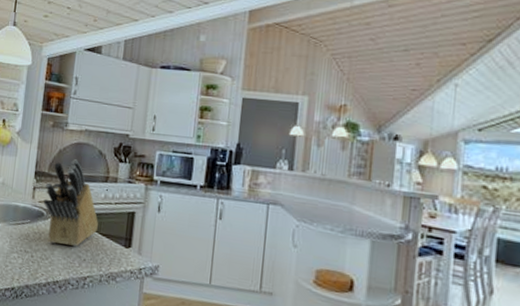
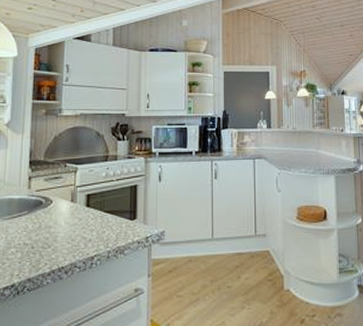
knife block: present [43,159,98,246] -> none [41,143,101,230]

